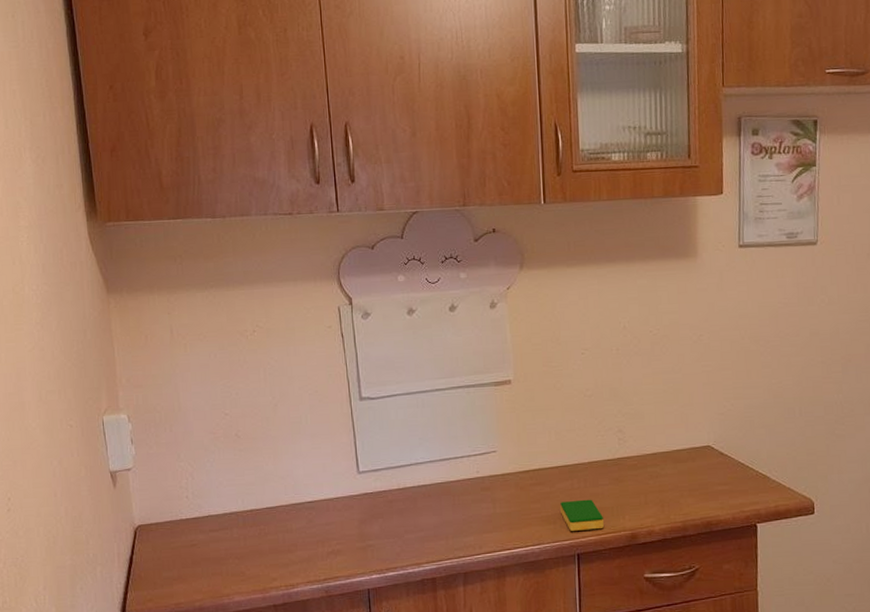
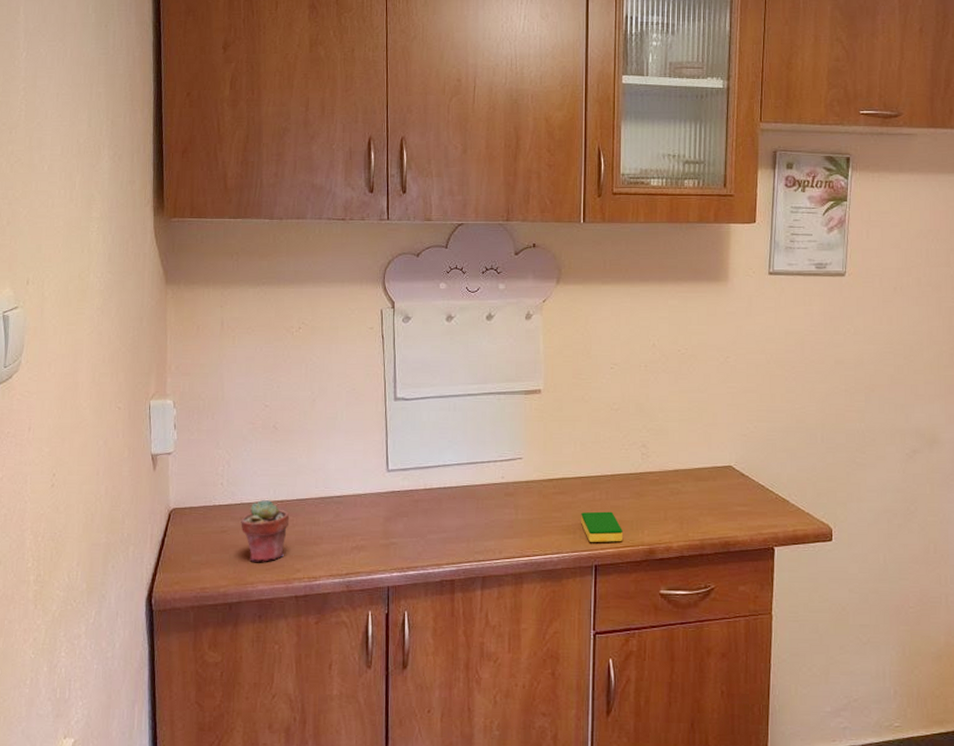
potted succulent: none [210,509,261,574] -> present [241,499,290,562]

